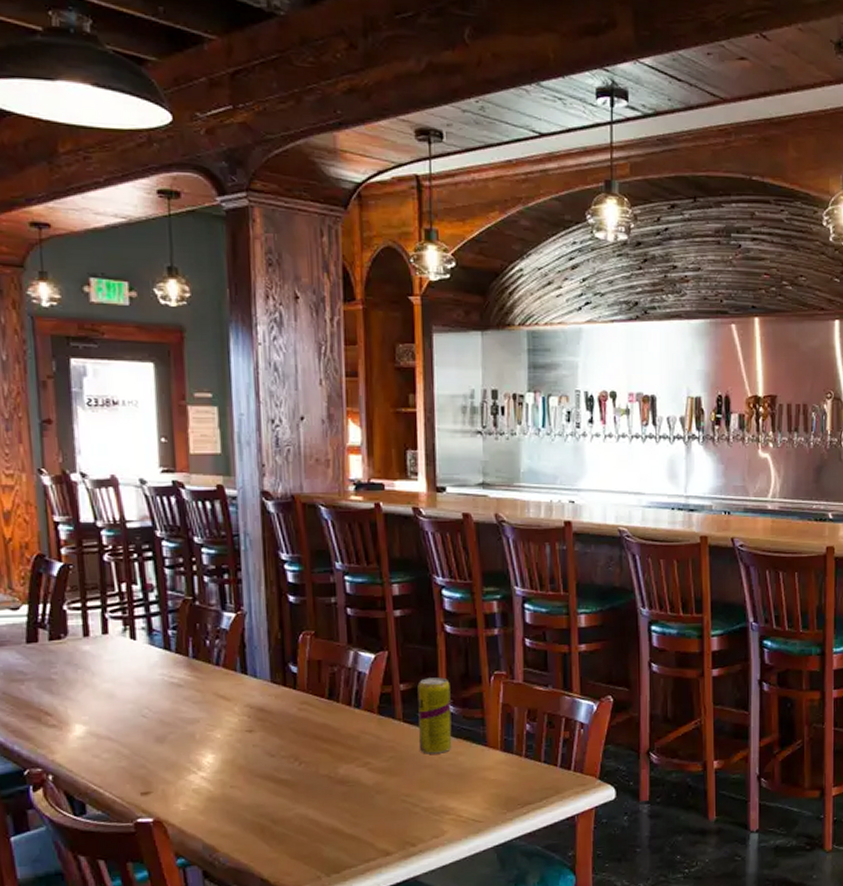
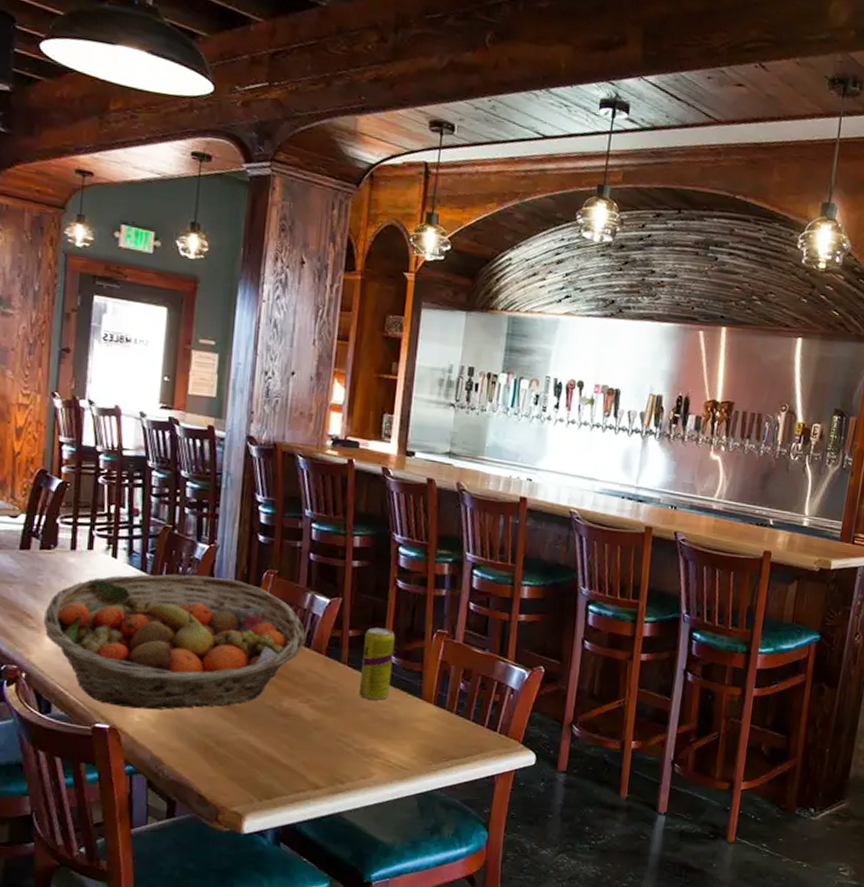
fruit basket: none [64,646,353,798] -> present [44,574,305,710]

